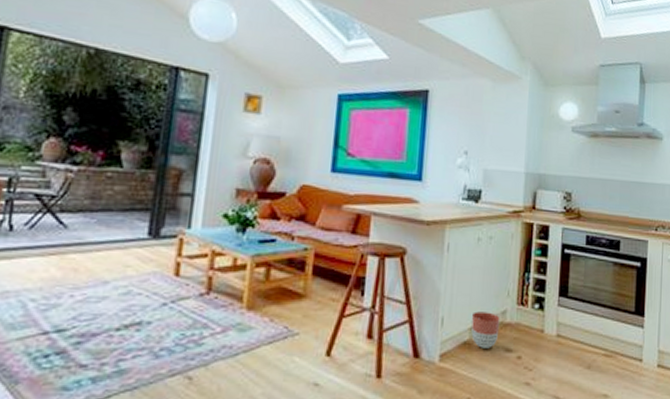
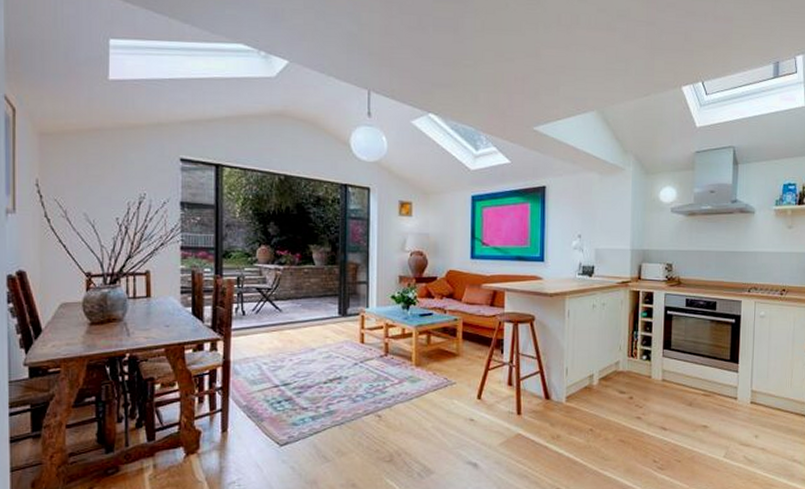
planter: present [471,311,500,348] -> none [591,363,614,391]

